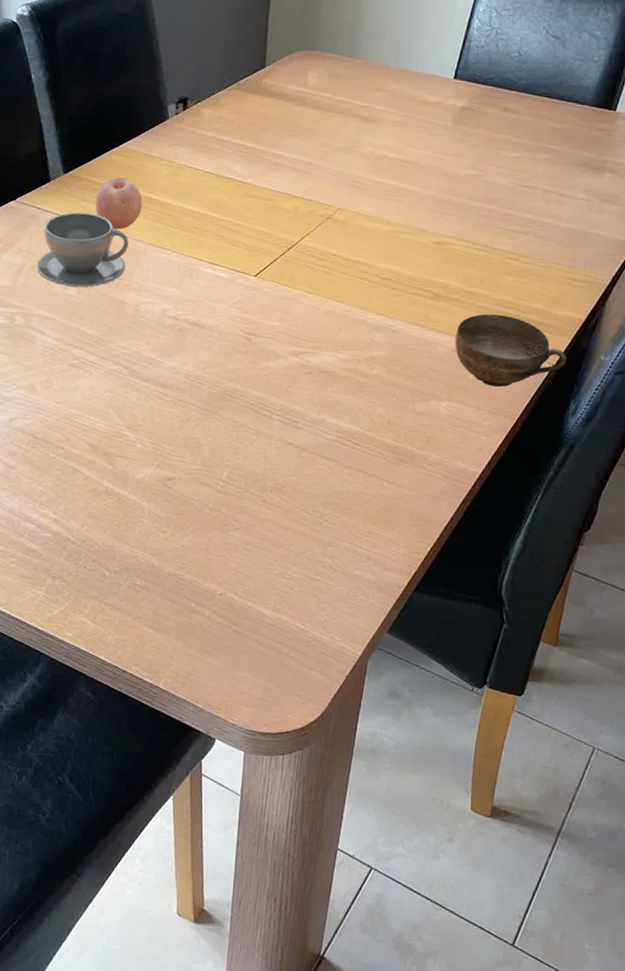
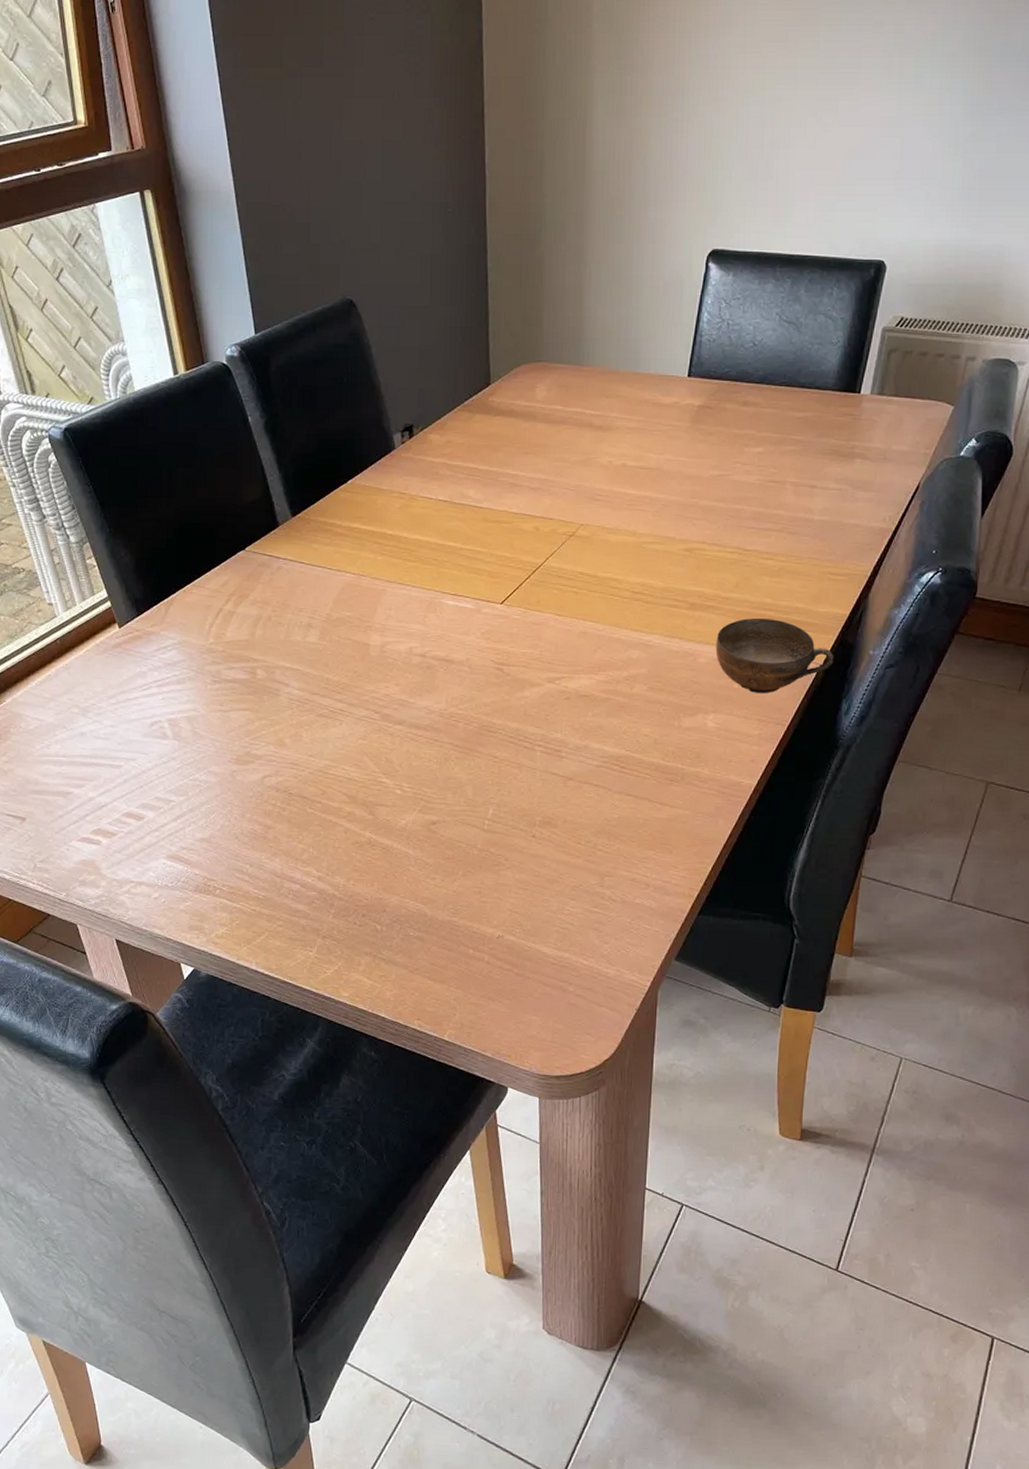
teacup: present [37,211,129,287] -> none [274,555,367,633]
fruit: present [95,177,143,230] -> none [327,515,377,569]

